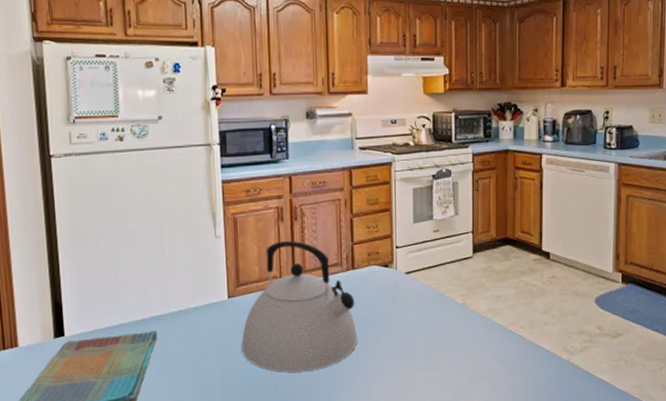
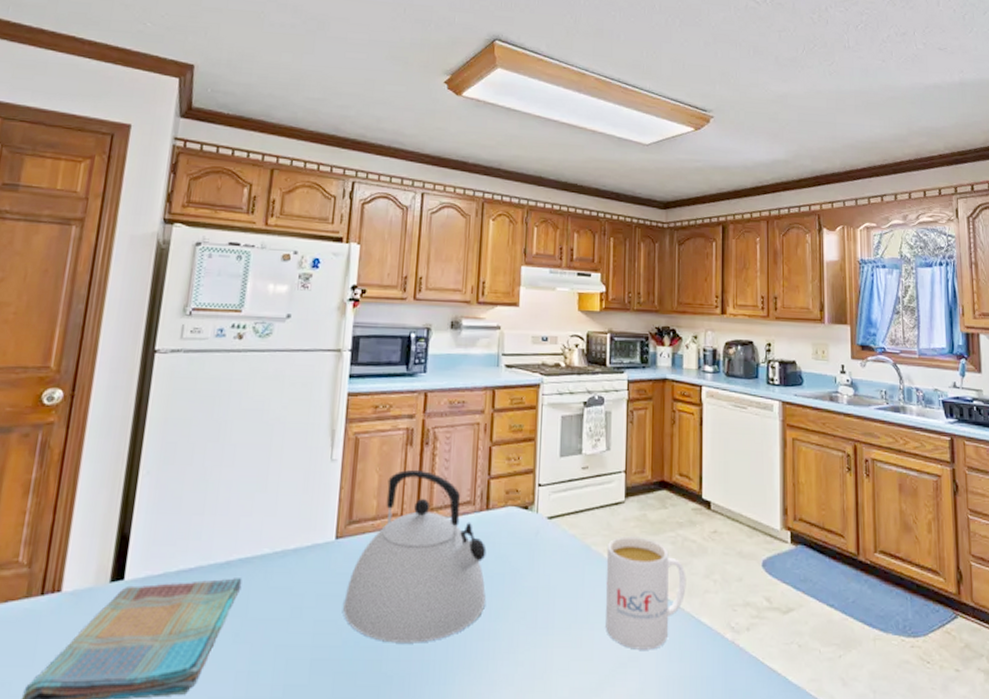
mug: none [458,284,528,370] -> present [606,536,686,650]

